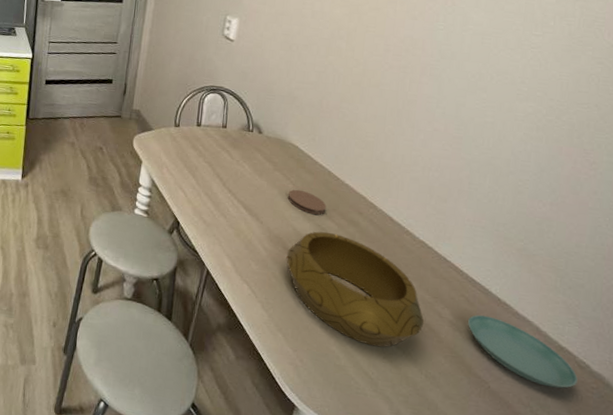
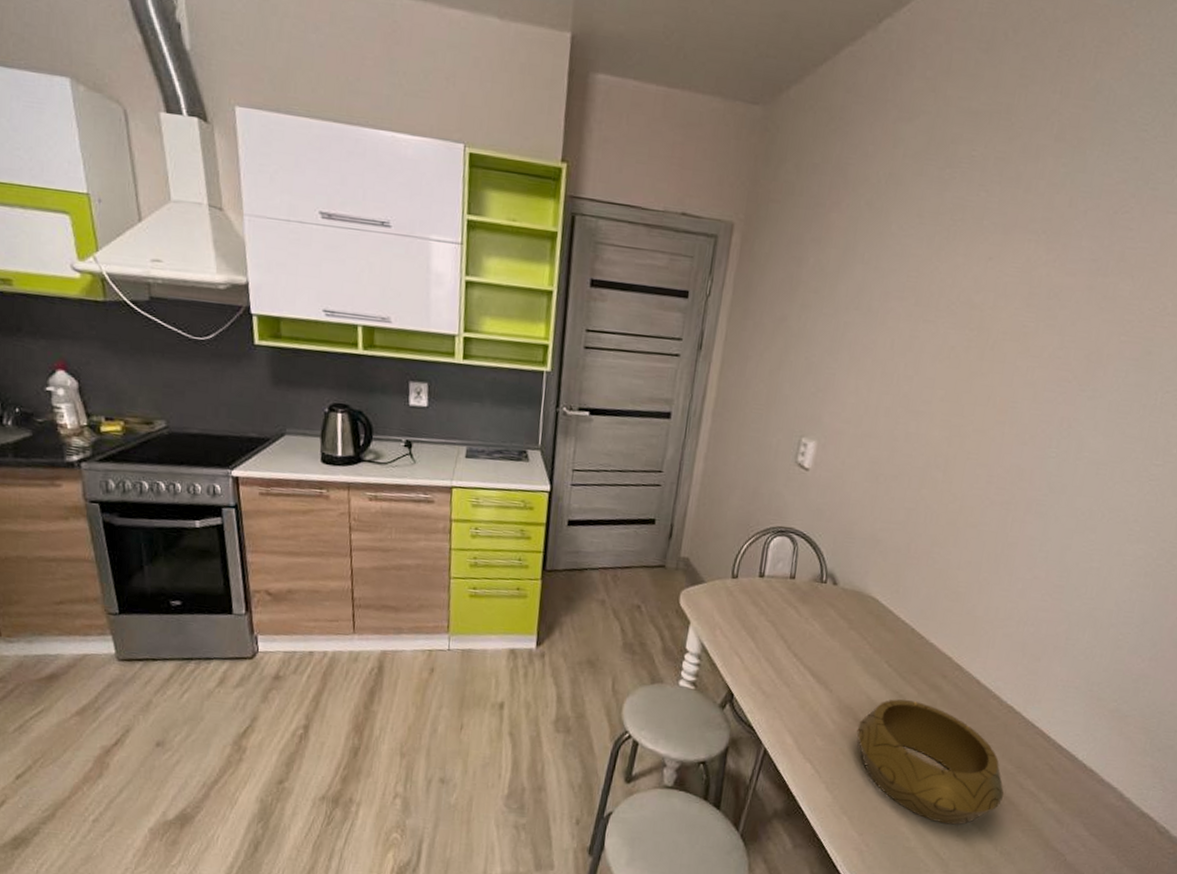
coaster: present [287,189,327,215] -> none [862,651,907,680]
saucer: present [468,314,578,389] -> none [1050,783,1156,856]

